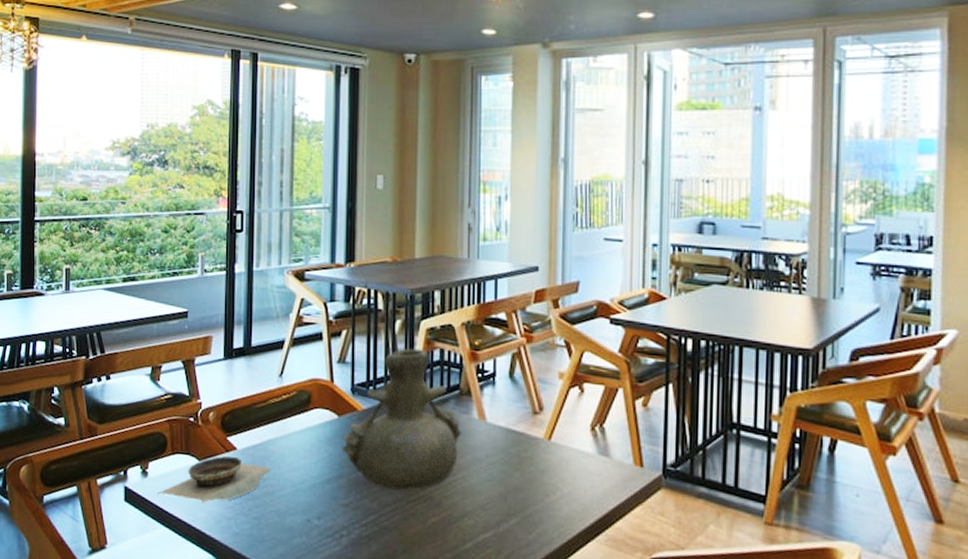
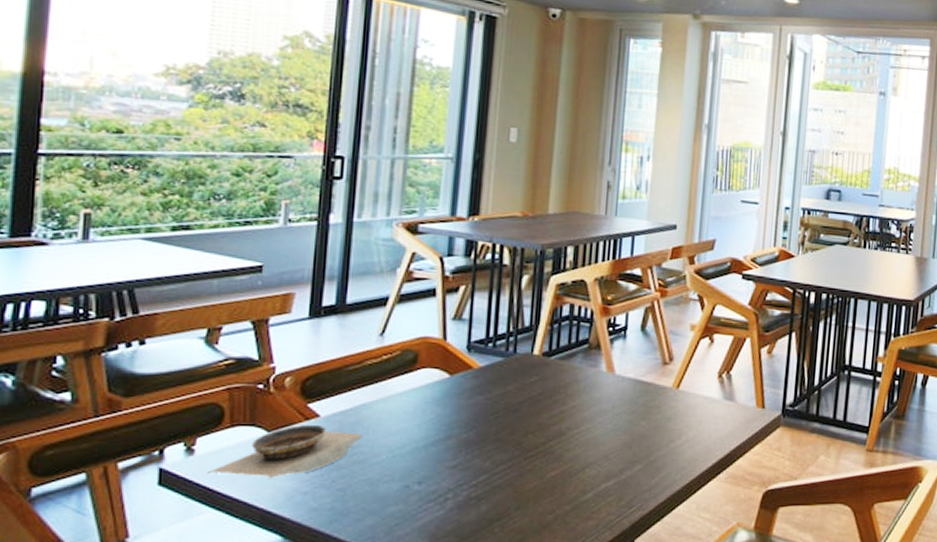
vase: present [341,348,463,490] -> none [451,303,589,447]

